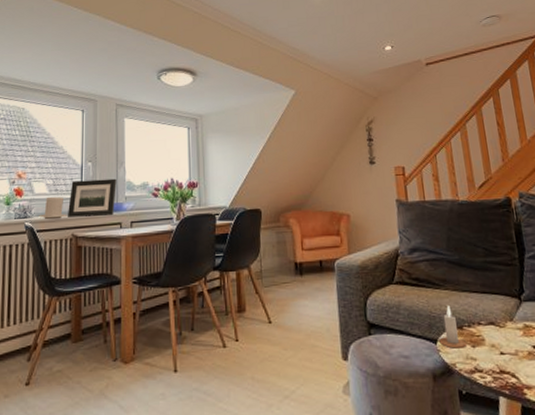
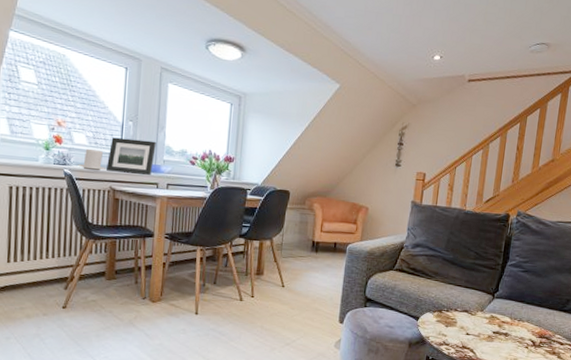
candle: present [439,306,468,349] -> none [420,293,442,326]

